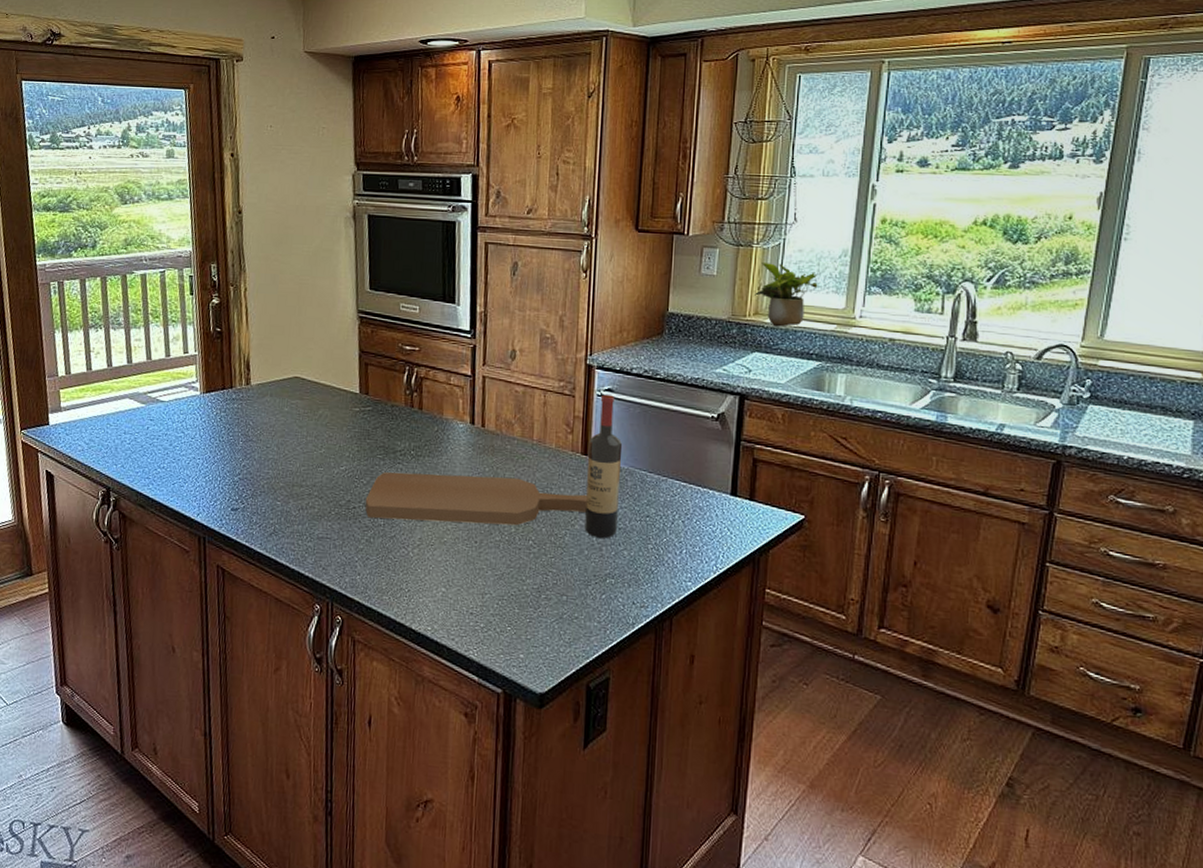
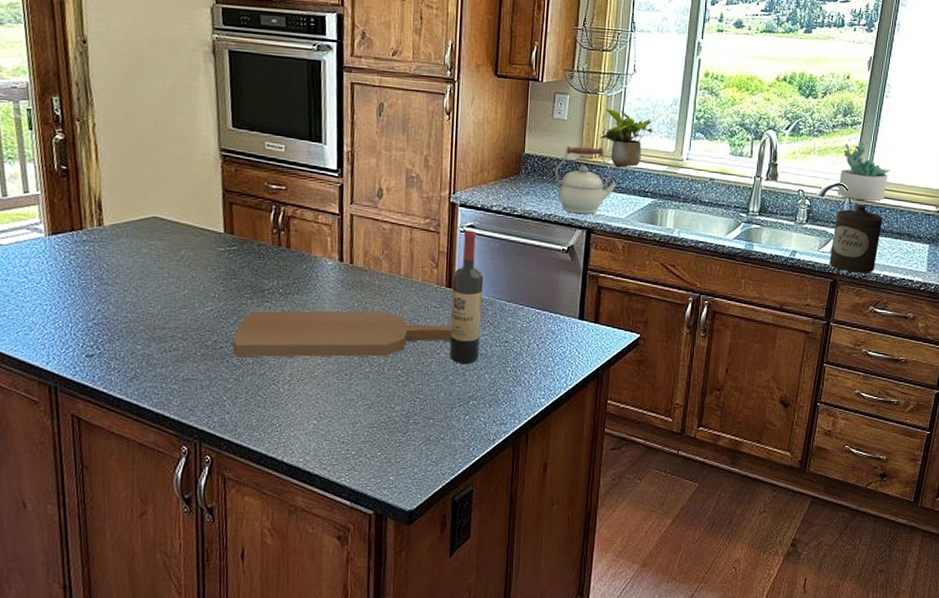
kettle: none [702,304,776,378] -> present [555,146,617,214]
canister: none [1050,369,1125,454] -> present [829,204,883,273]
succulent plant: none [1060,293,1134,366] -> present [838,141,891,201]

